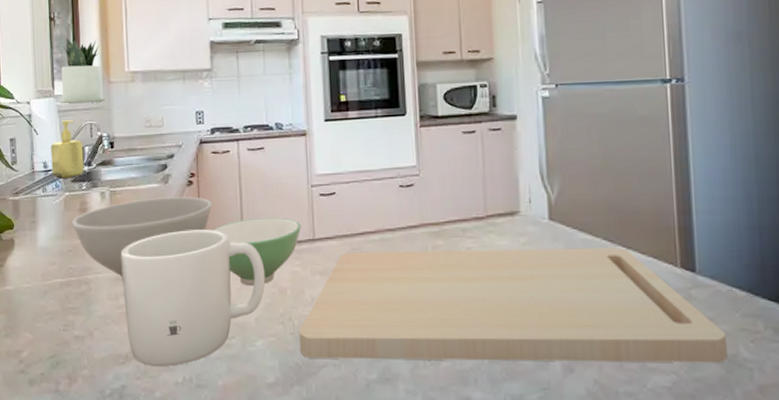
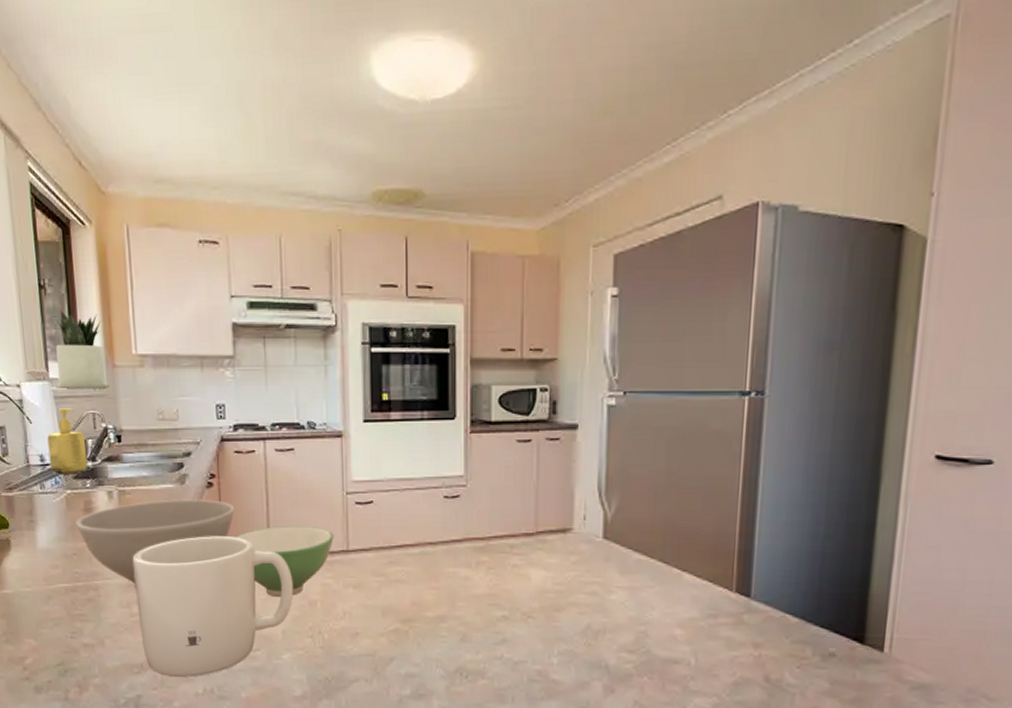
cutting board: present [299,248,728,363] -> none [329,565,773,687]

